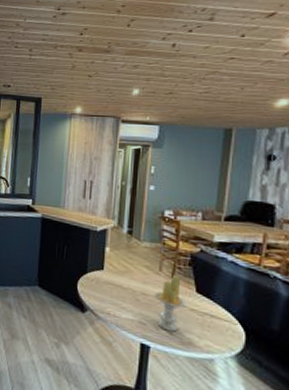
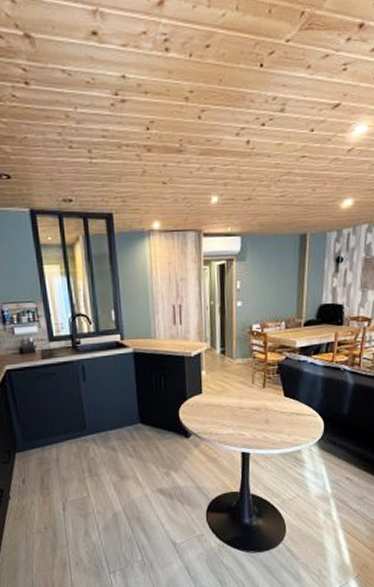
candle: present [155,275,187,332] -> none [250,385,277,436]

